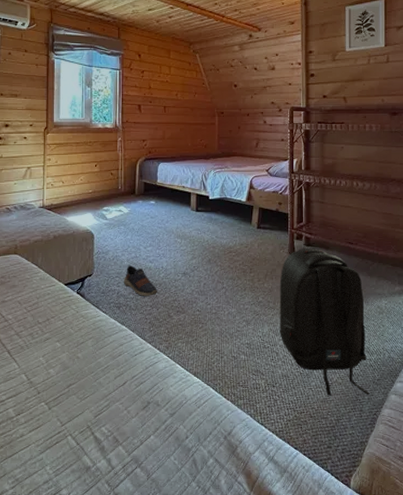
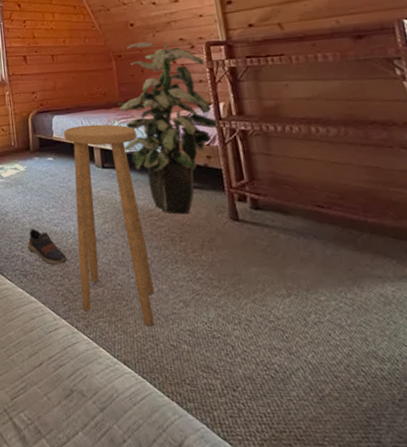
stool: none [166,172,228,343] -> present [63,124,155,327]
indoor plant: none [215,102,290,251] -> present [117,42,217,215]
backpack: present [279,248,370,396] -> none [222,213,389,421]

